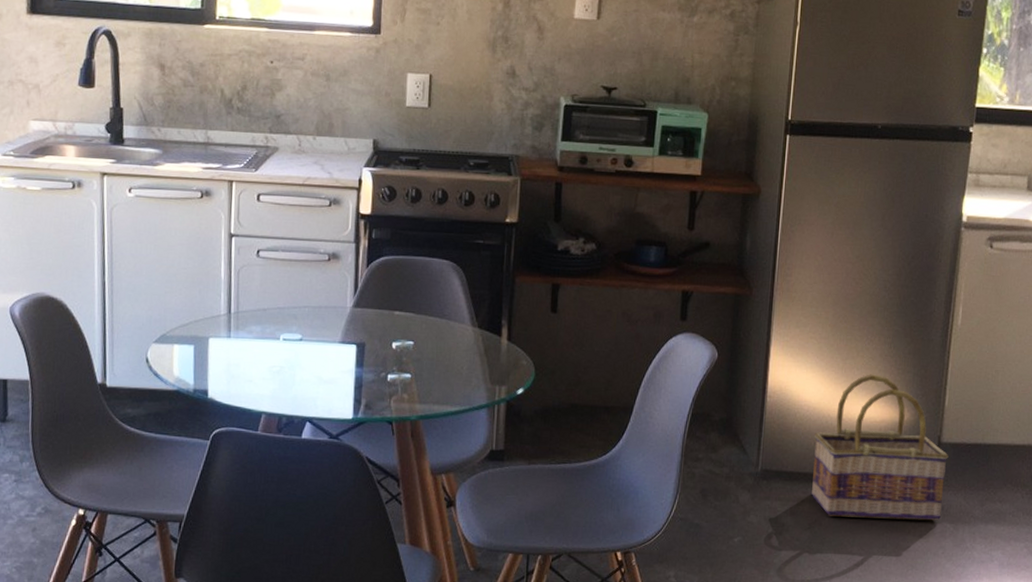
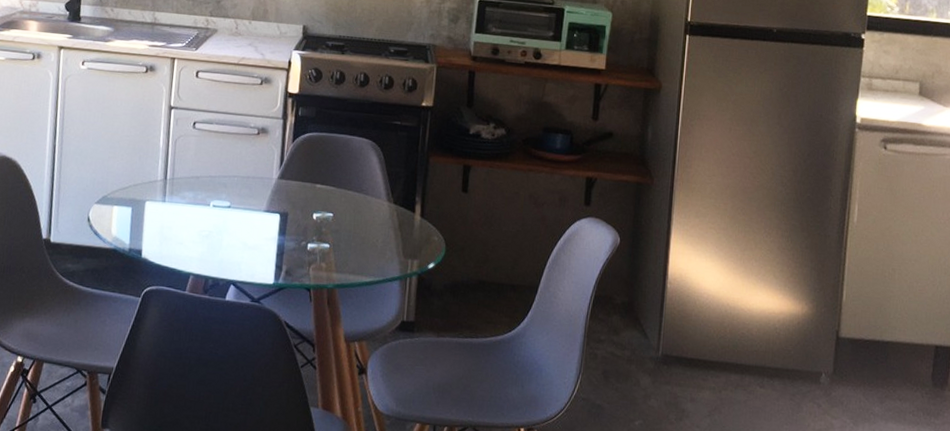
basket: present [812,374,949,520] -> none [711,266,847,415]

